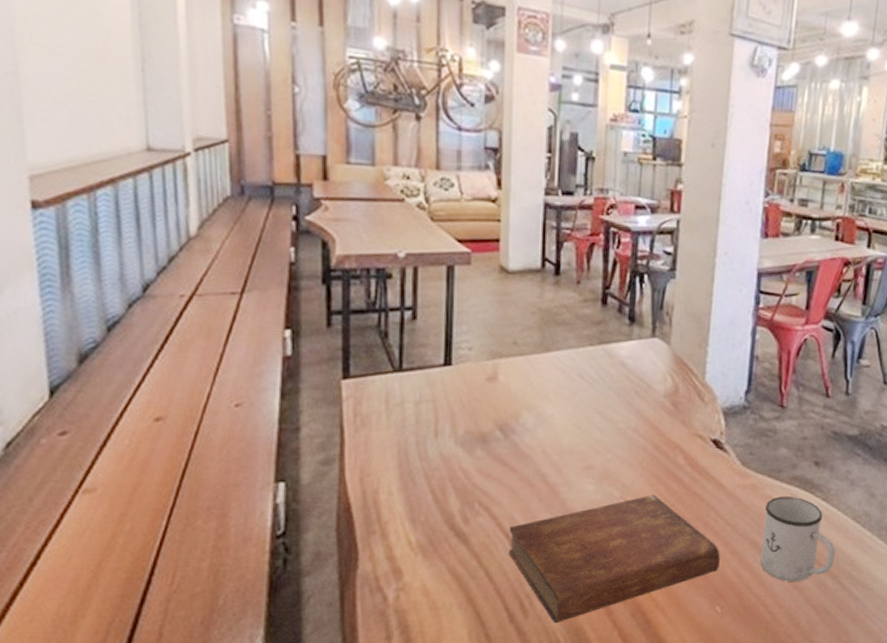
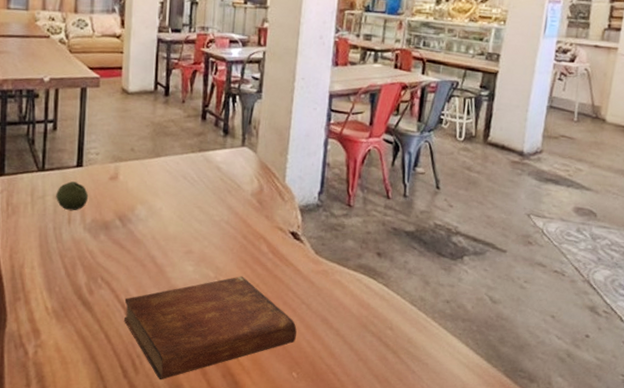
fruit: none [418,383,461,421] -> present [56,180,89,211]
mug: present [760,496,836,582] -> none [330,281,396,355]

